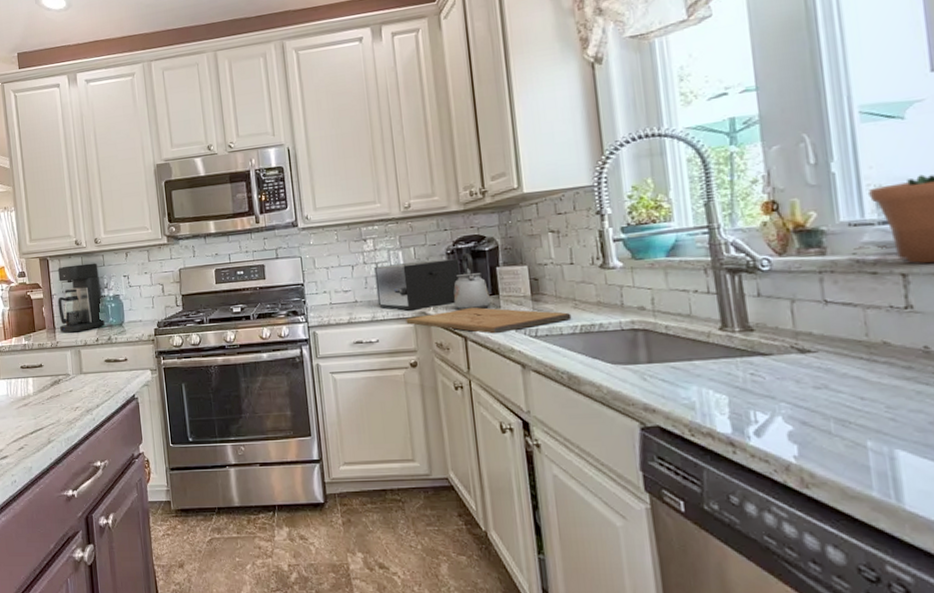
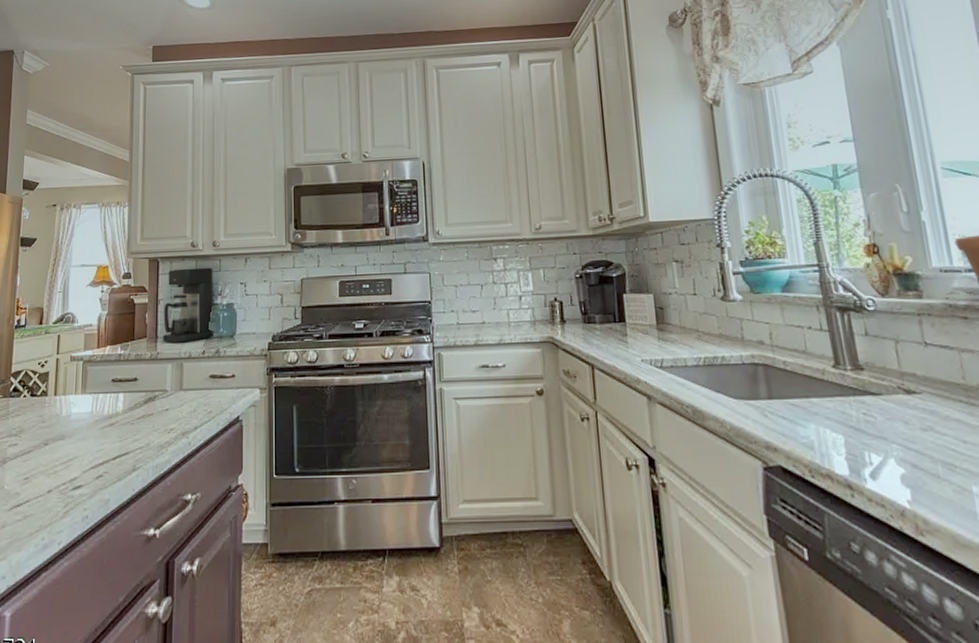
toaster: present [374,258,461,311] -> none [503,283,589,335]
cutting board: present [406,307,572,334] -> none [533,333,696,363]
kettle: present [453,253,492,311] -> none [581,278,618,337]

